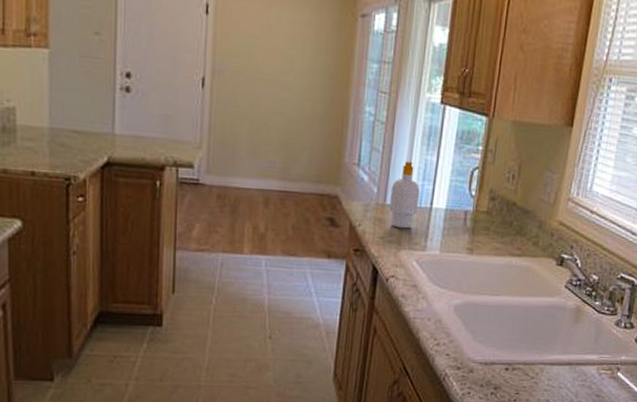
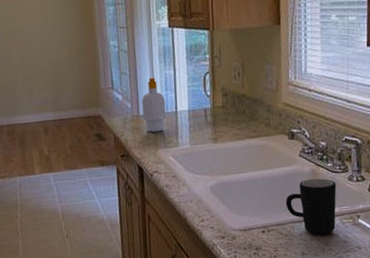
mug: none [538,316,601,383] -> present [285,178,337,235]

